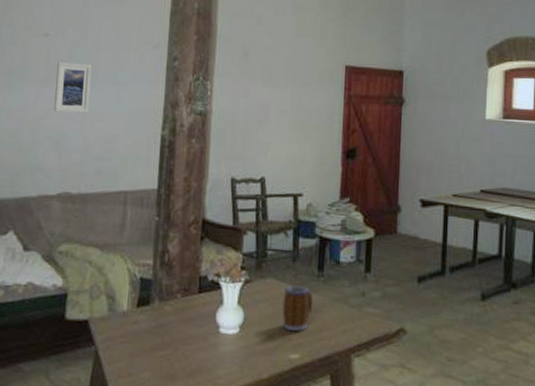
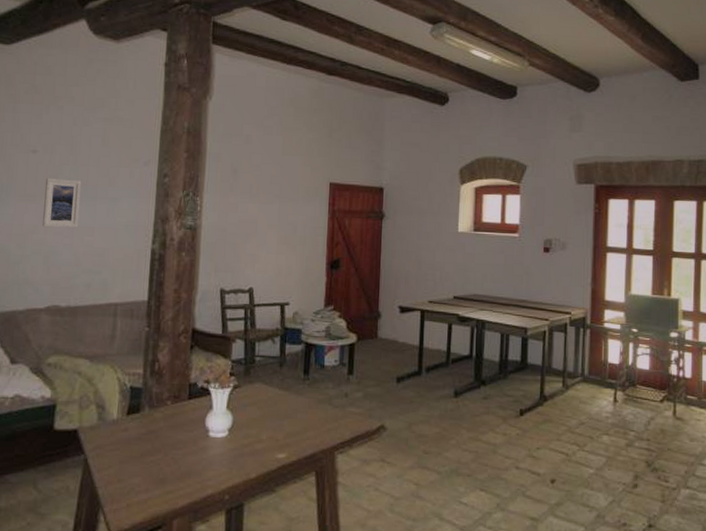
mug: present [282,285,314,332] -> none [269,389,299,433]

